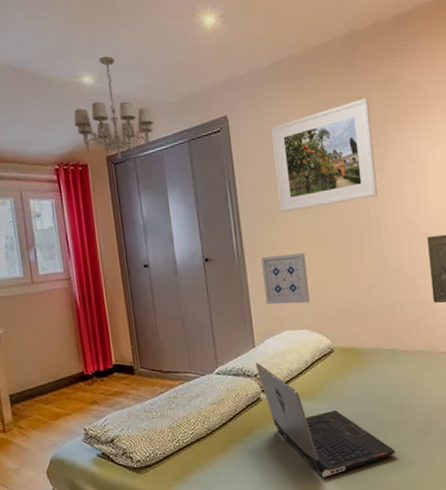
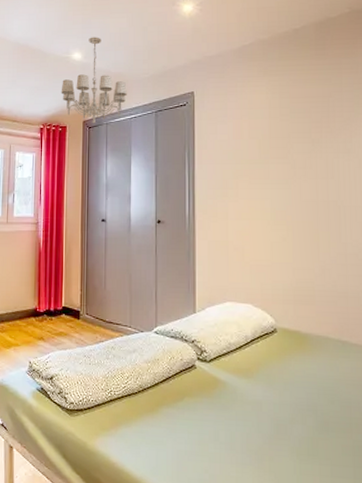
laptop computer: present [255,363,395,478] -> none [194,329,337,465]
wall art: present [261,253,310,305] -> none [211,225,257,277]
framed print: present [271,98,378,212] -> none [235,81,340,185]

